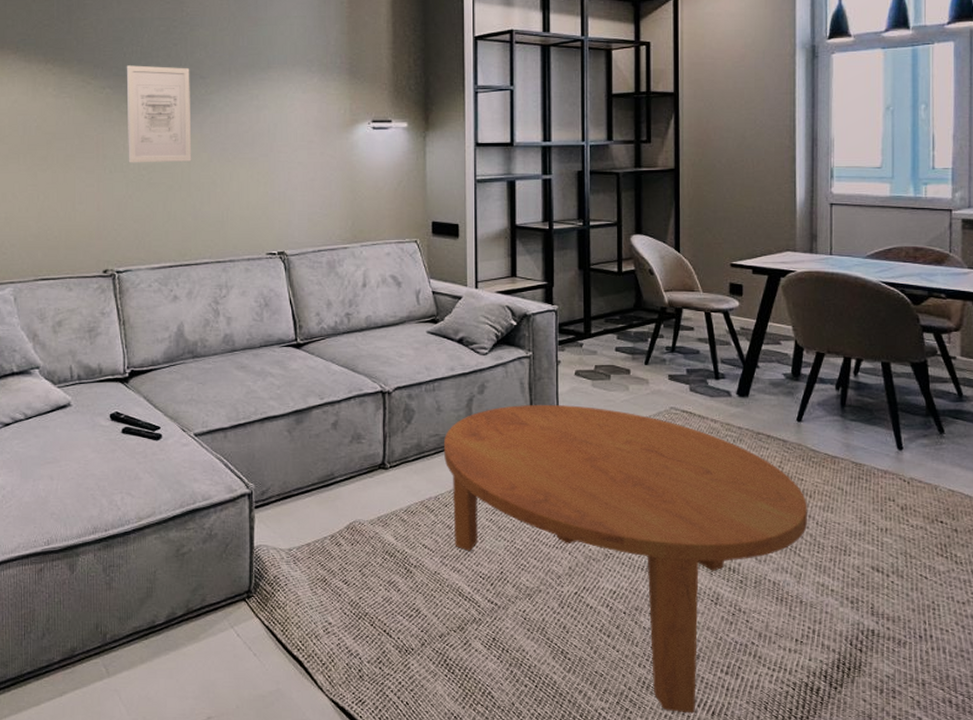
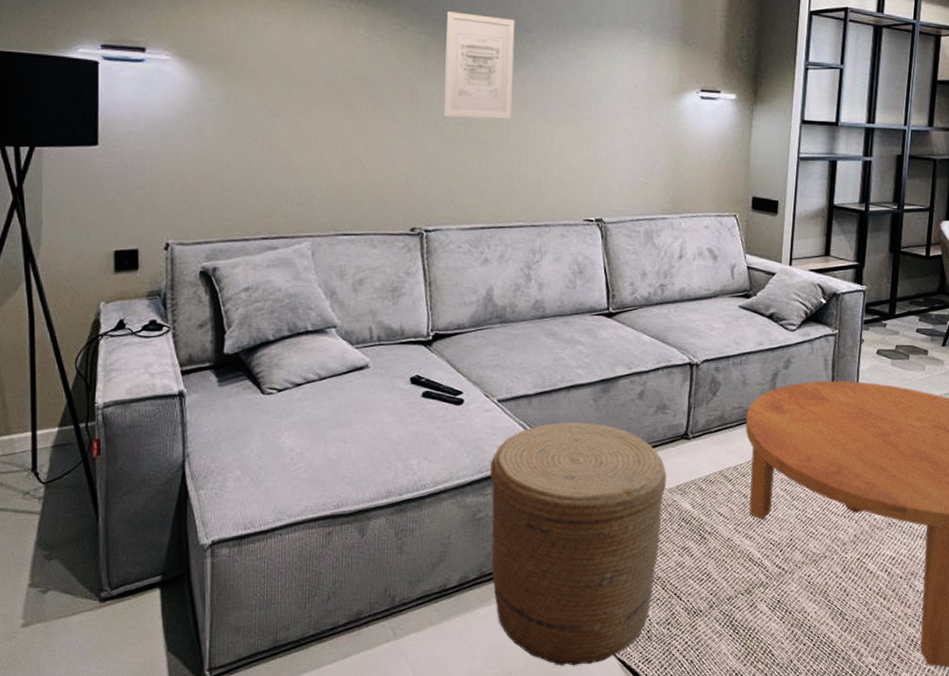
basket: none [191,454,366,707] -> present [490,421,667,666]

